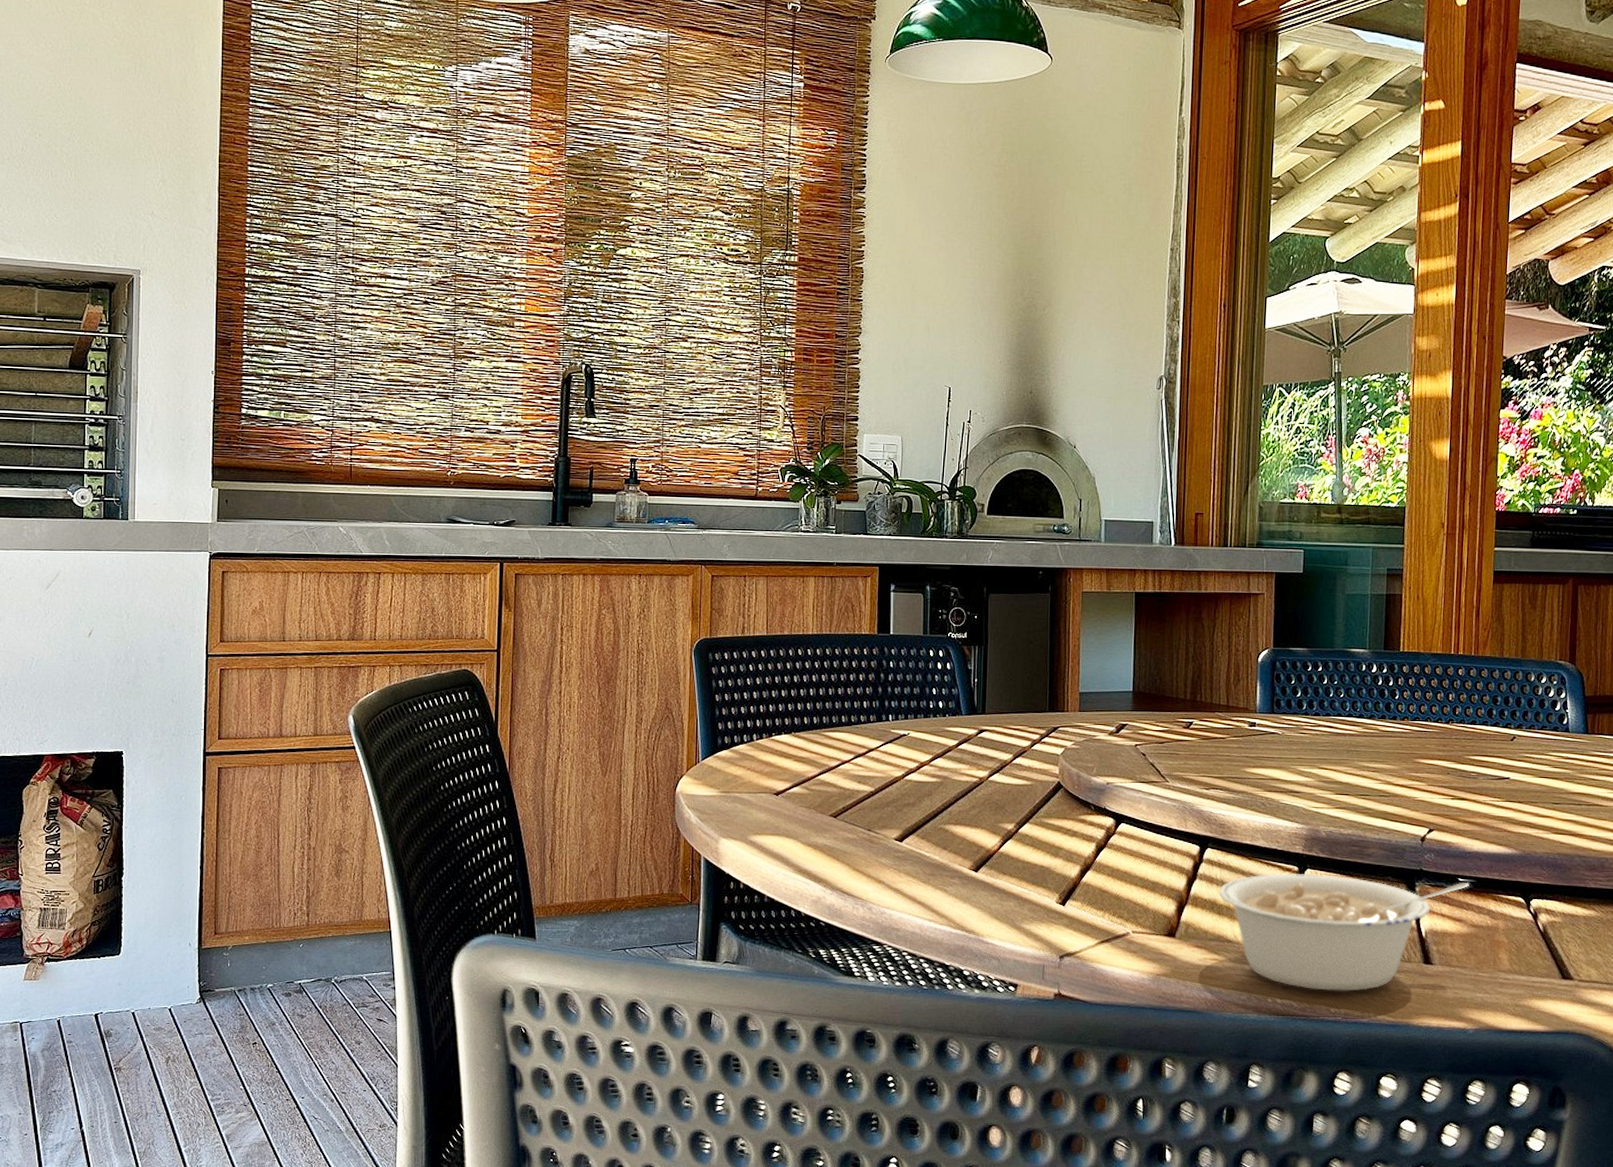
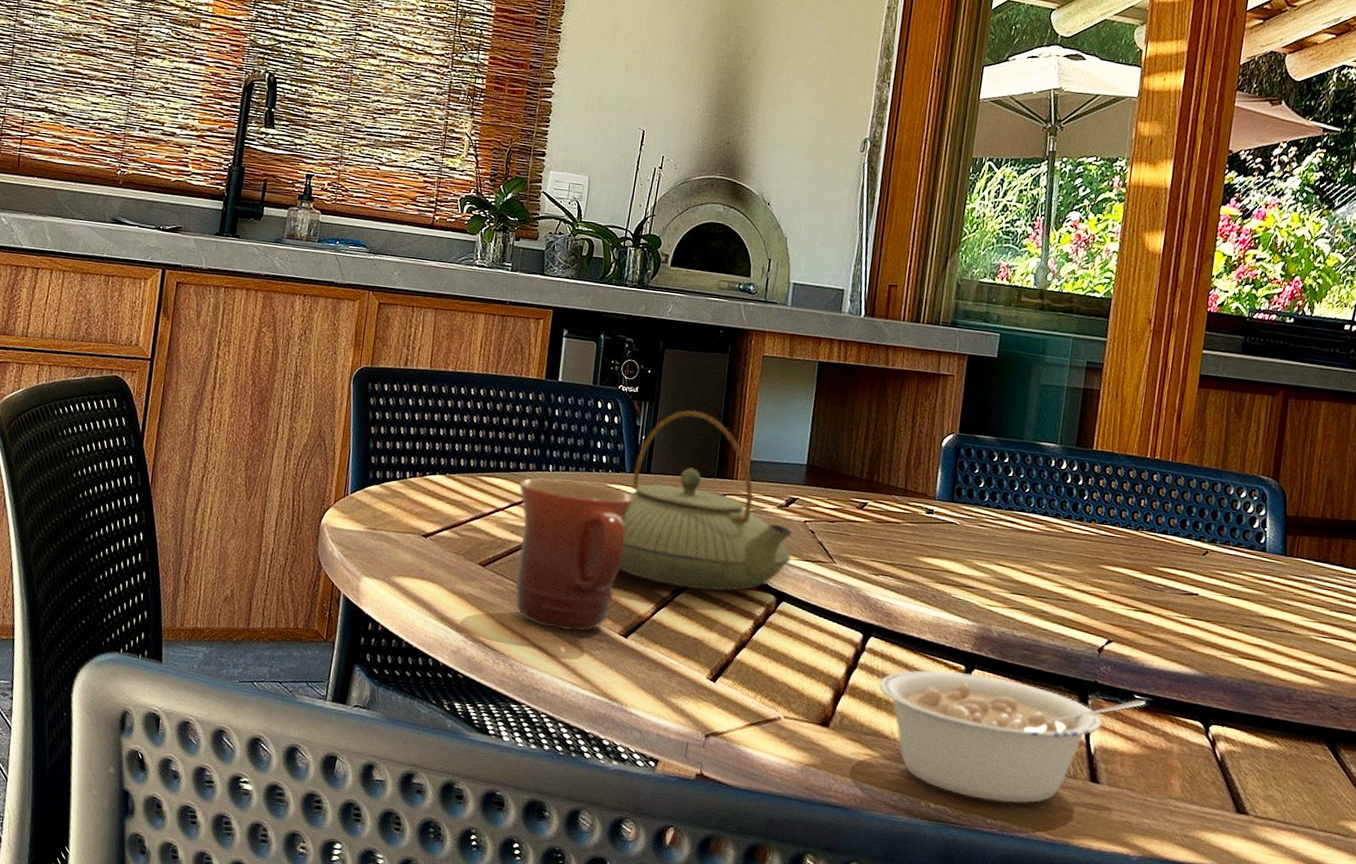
mug: none [862,727,972,871] -> present [515,477,634,631]
teapot: none [963,651,1125,820] -> present [618,410,792,592]

